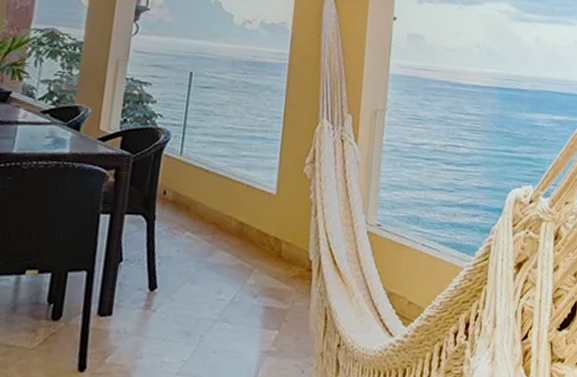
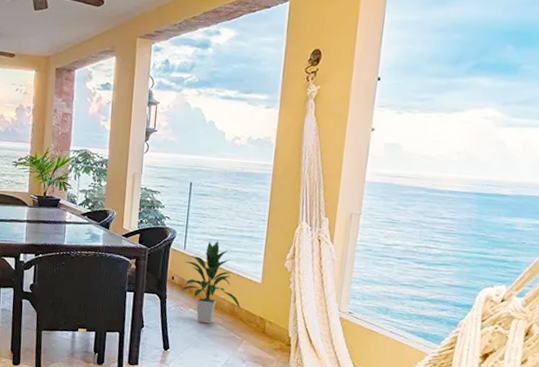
indoor plant: none [173,143,251,250] -> present [180,241,241,323]

